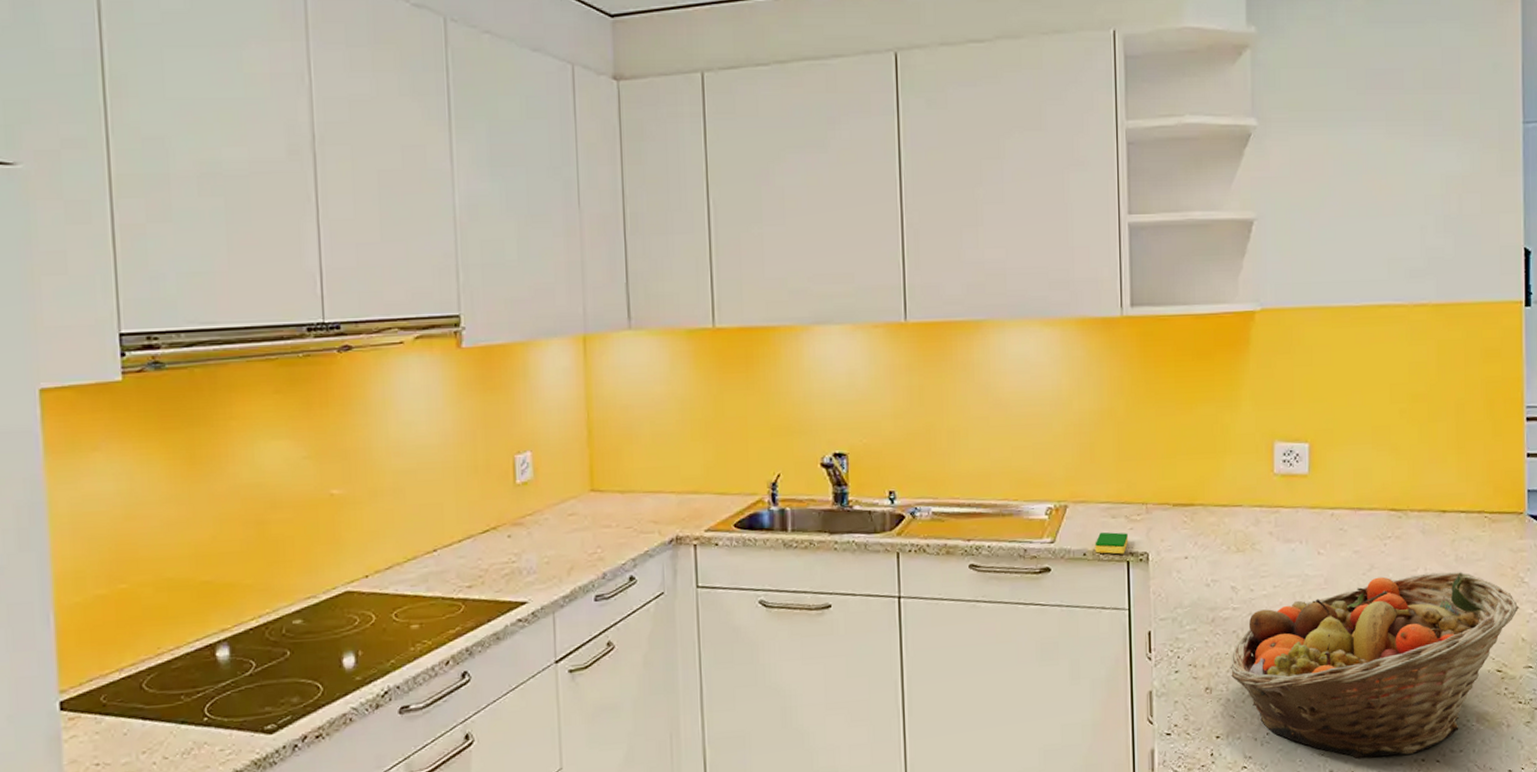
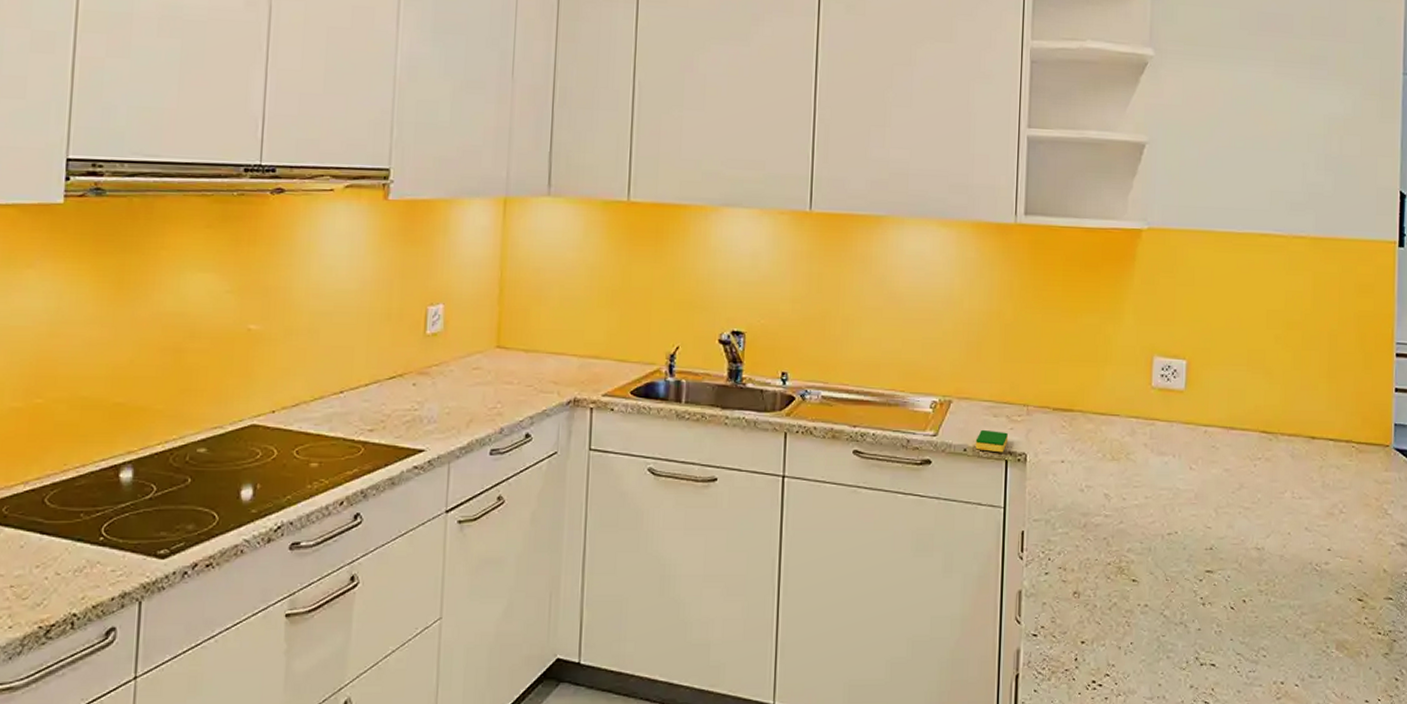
fruit basket: present [1230,572,1520,759] -> none [1098,497,1383,677]

